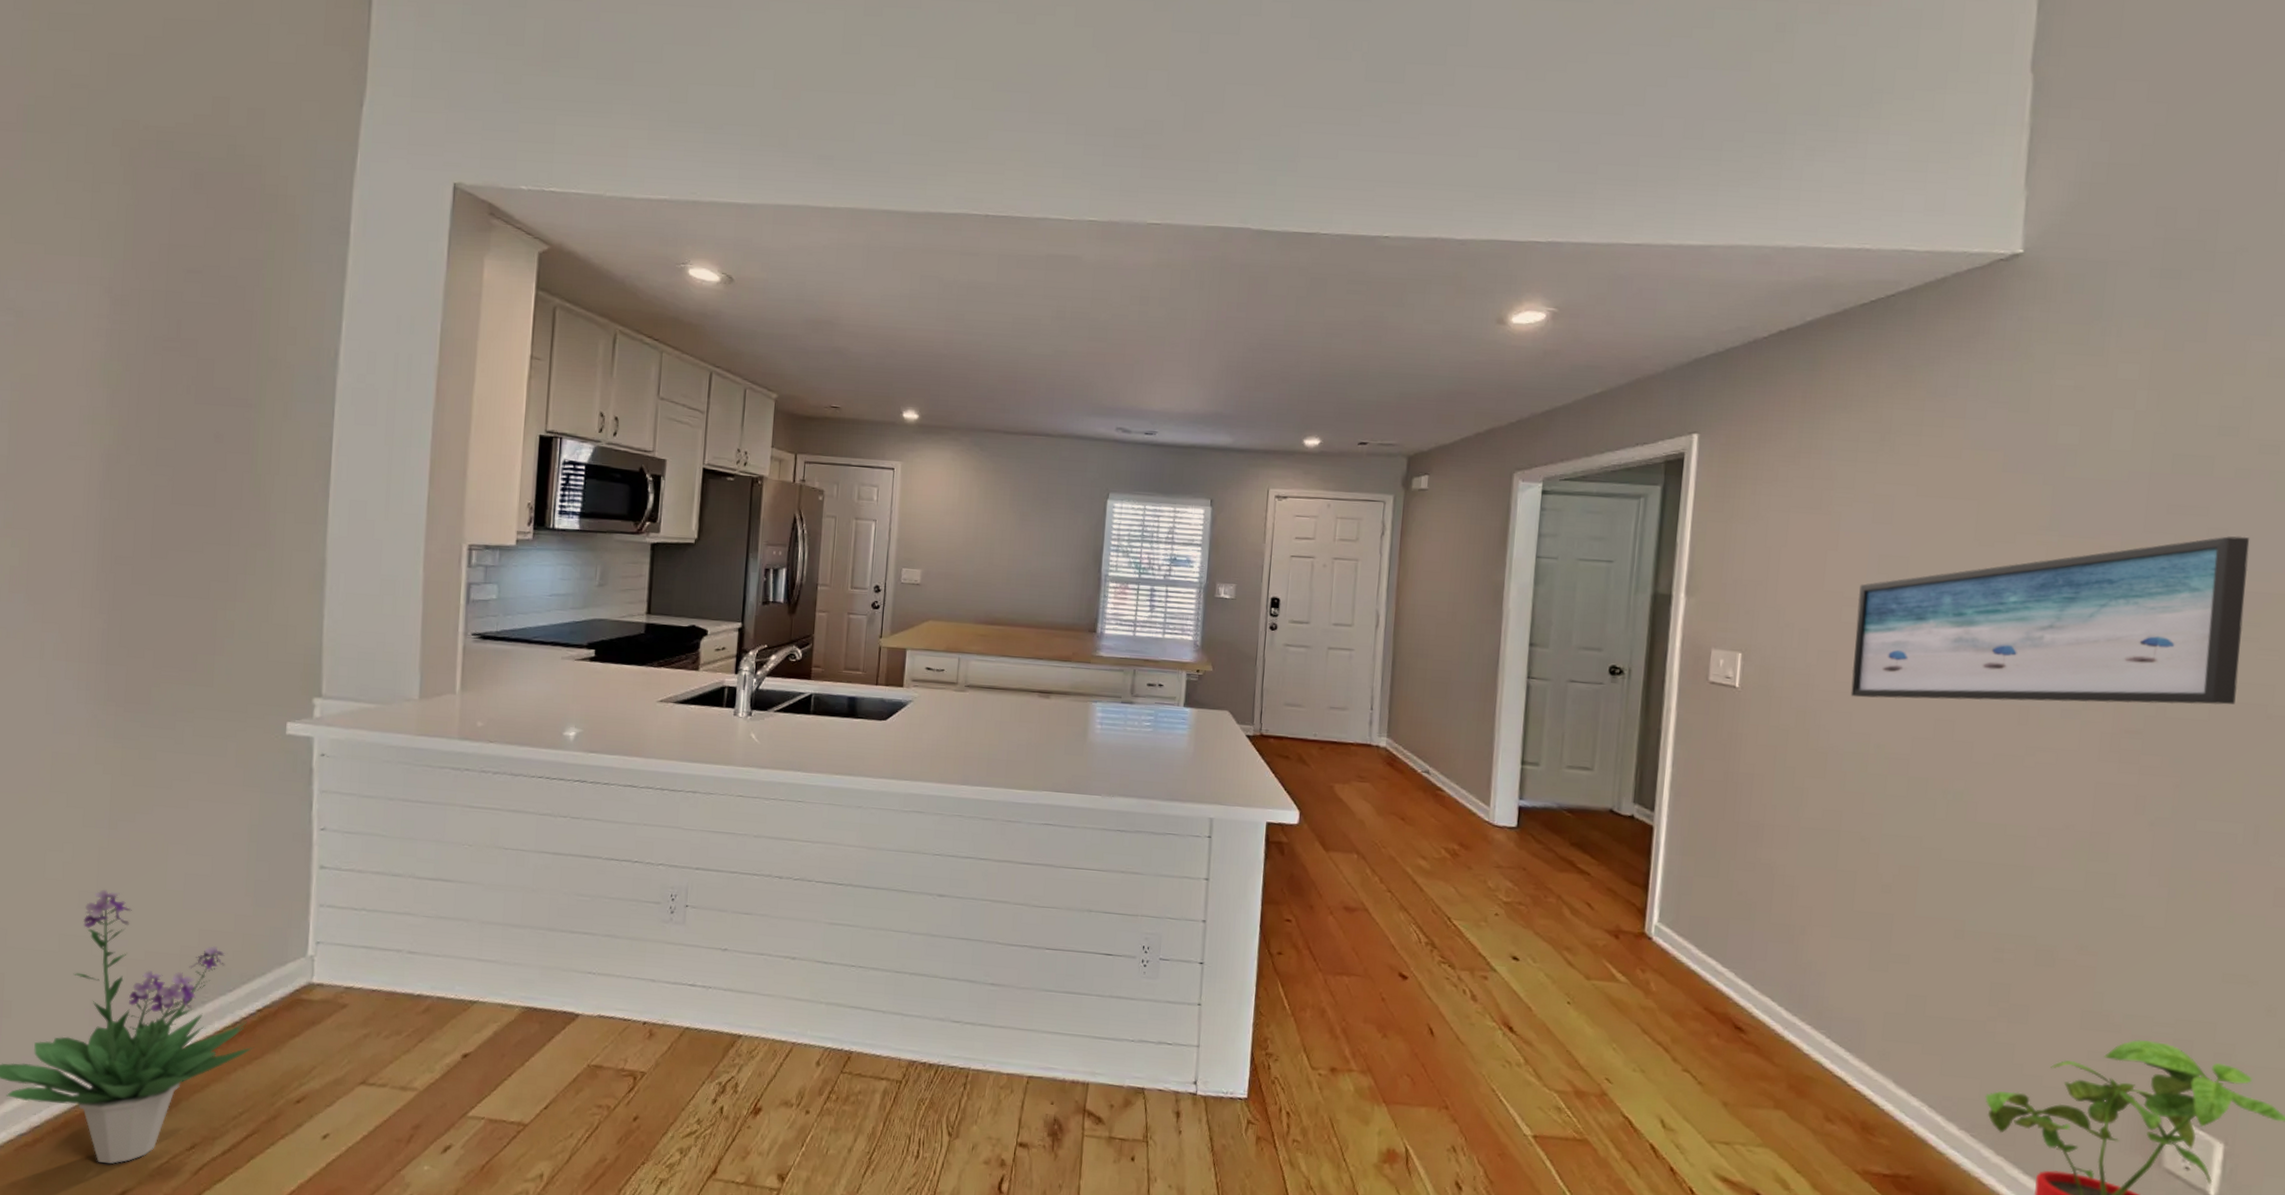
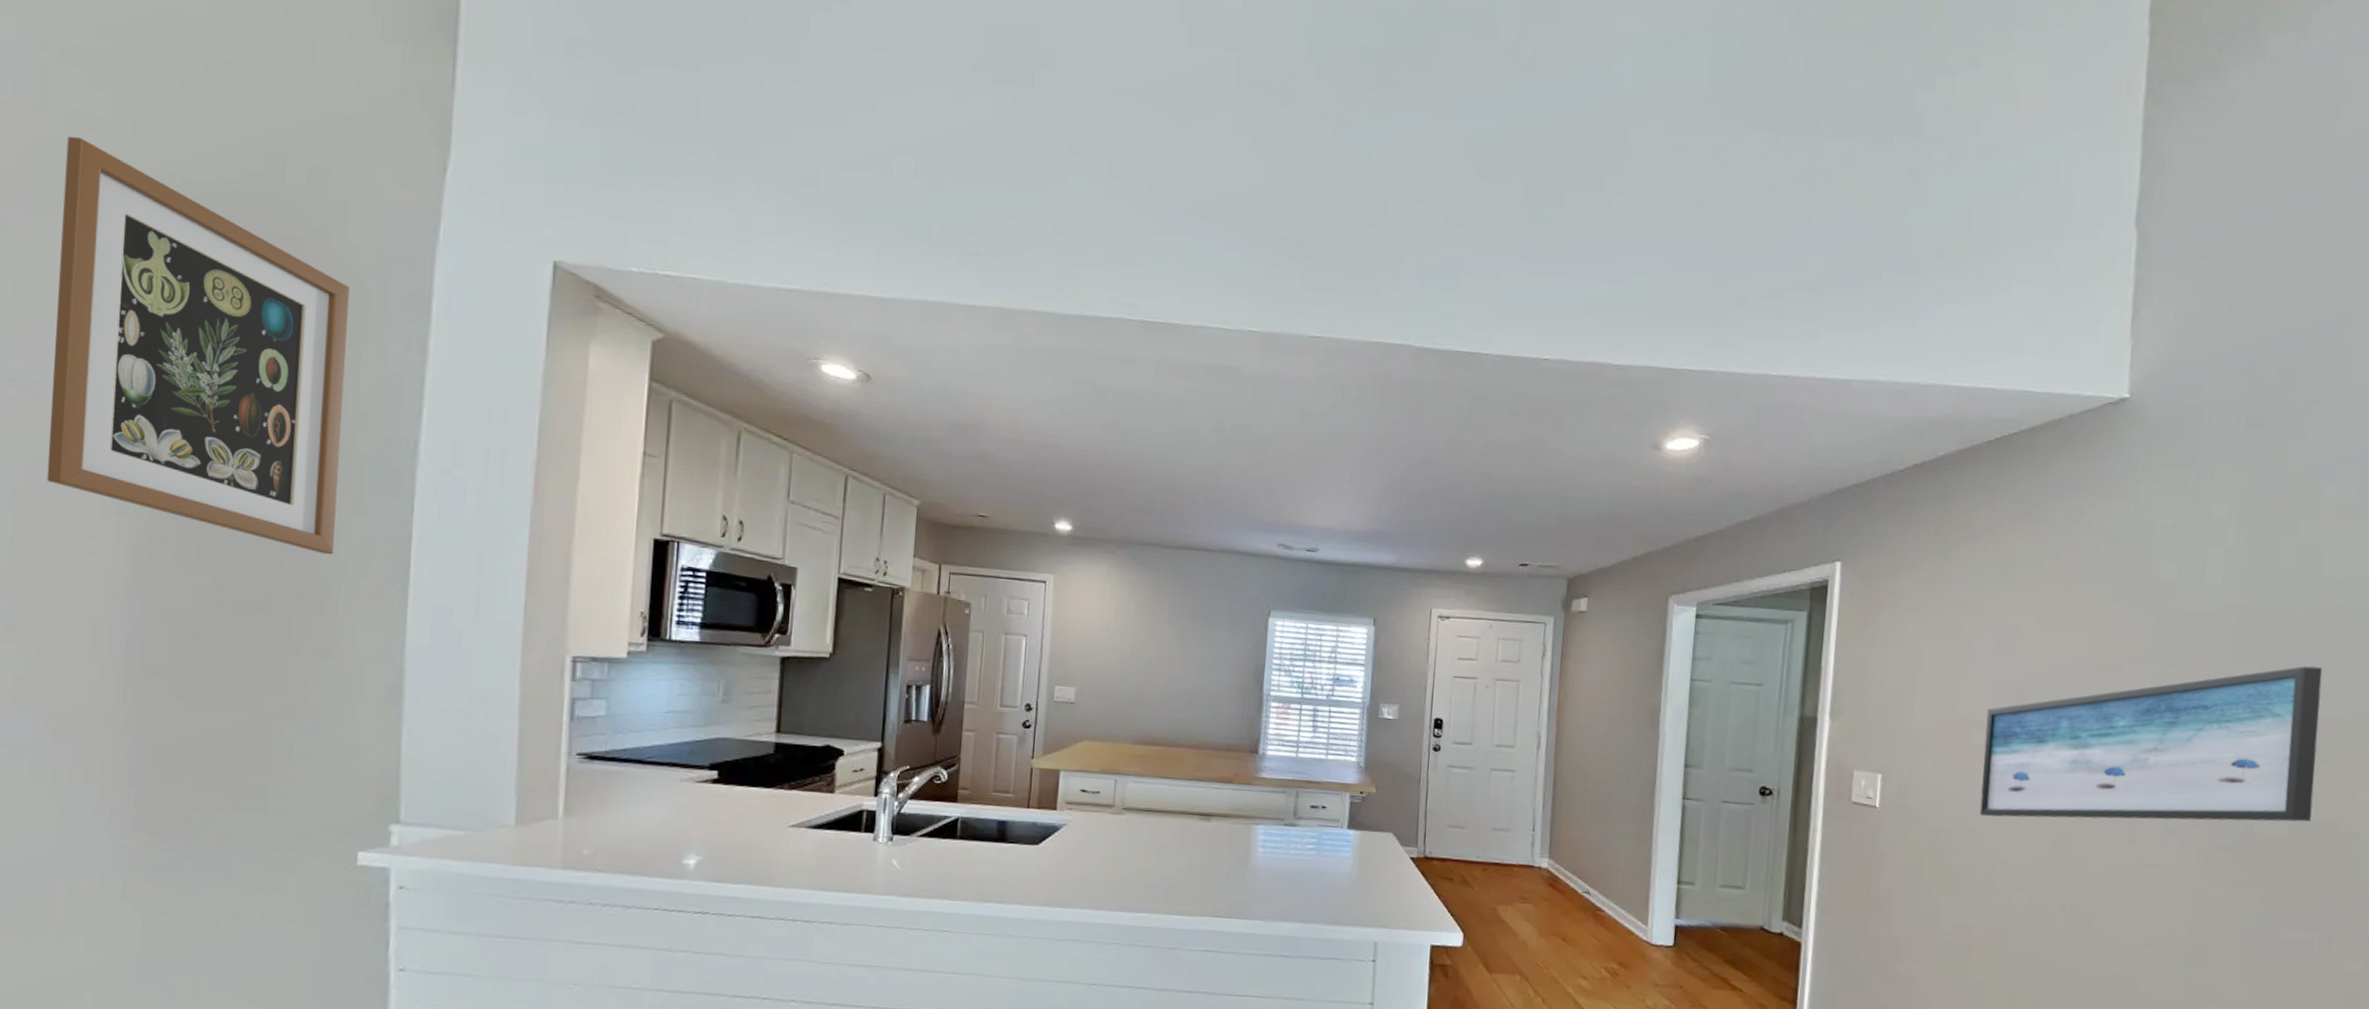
wall art: none [36,93,282,456] -> present [46,137,349,555]

